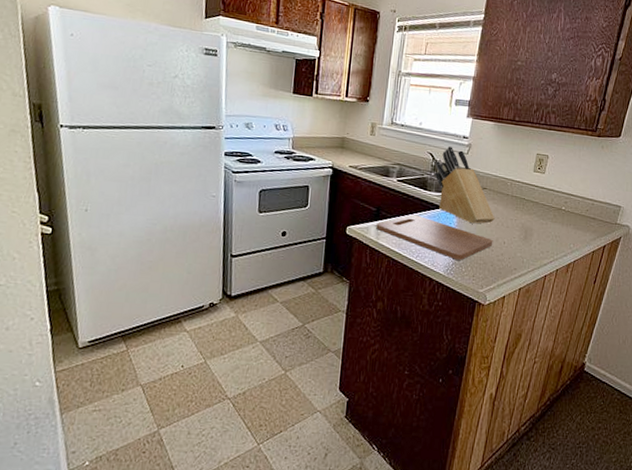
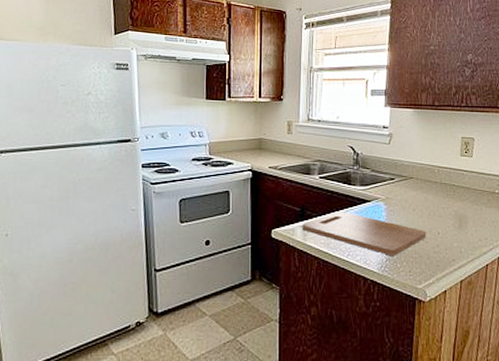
knife block: present [435,145,495,224] -> none [357,137,425,216]

